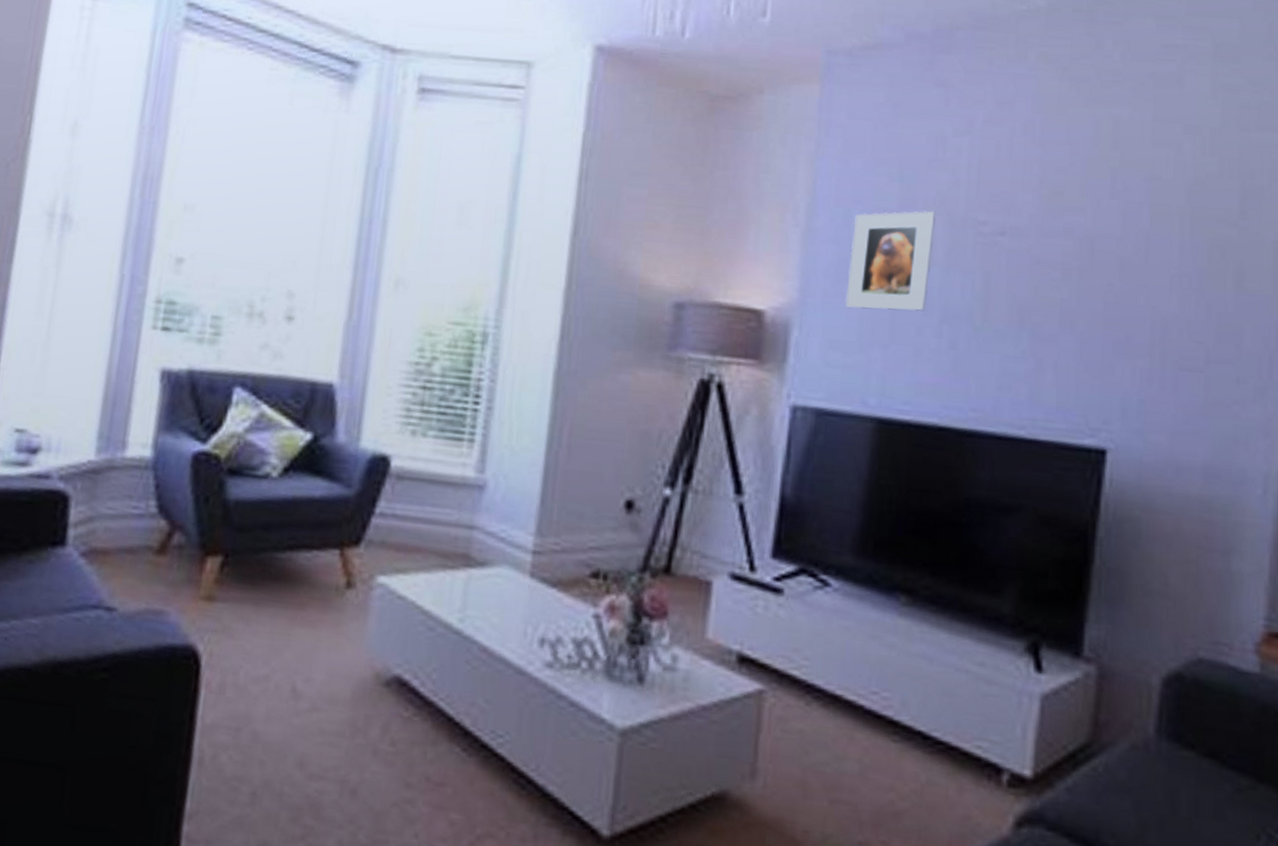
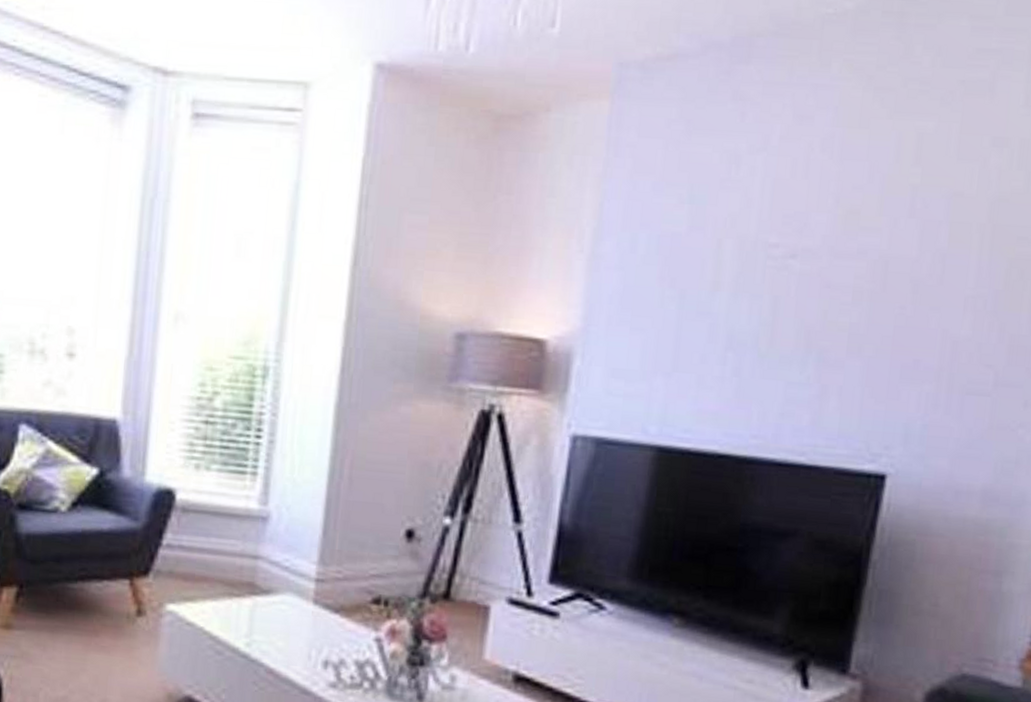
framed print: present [845,211,936,311] -> none [629,234,726,338]

